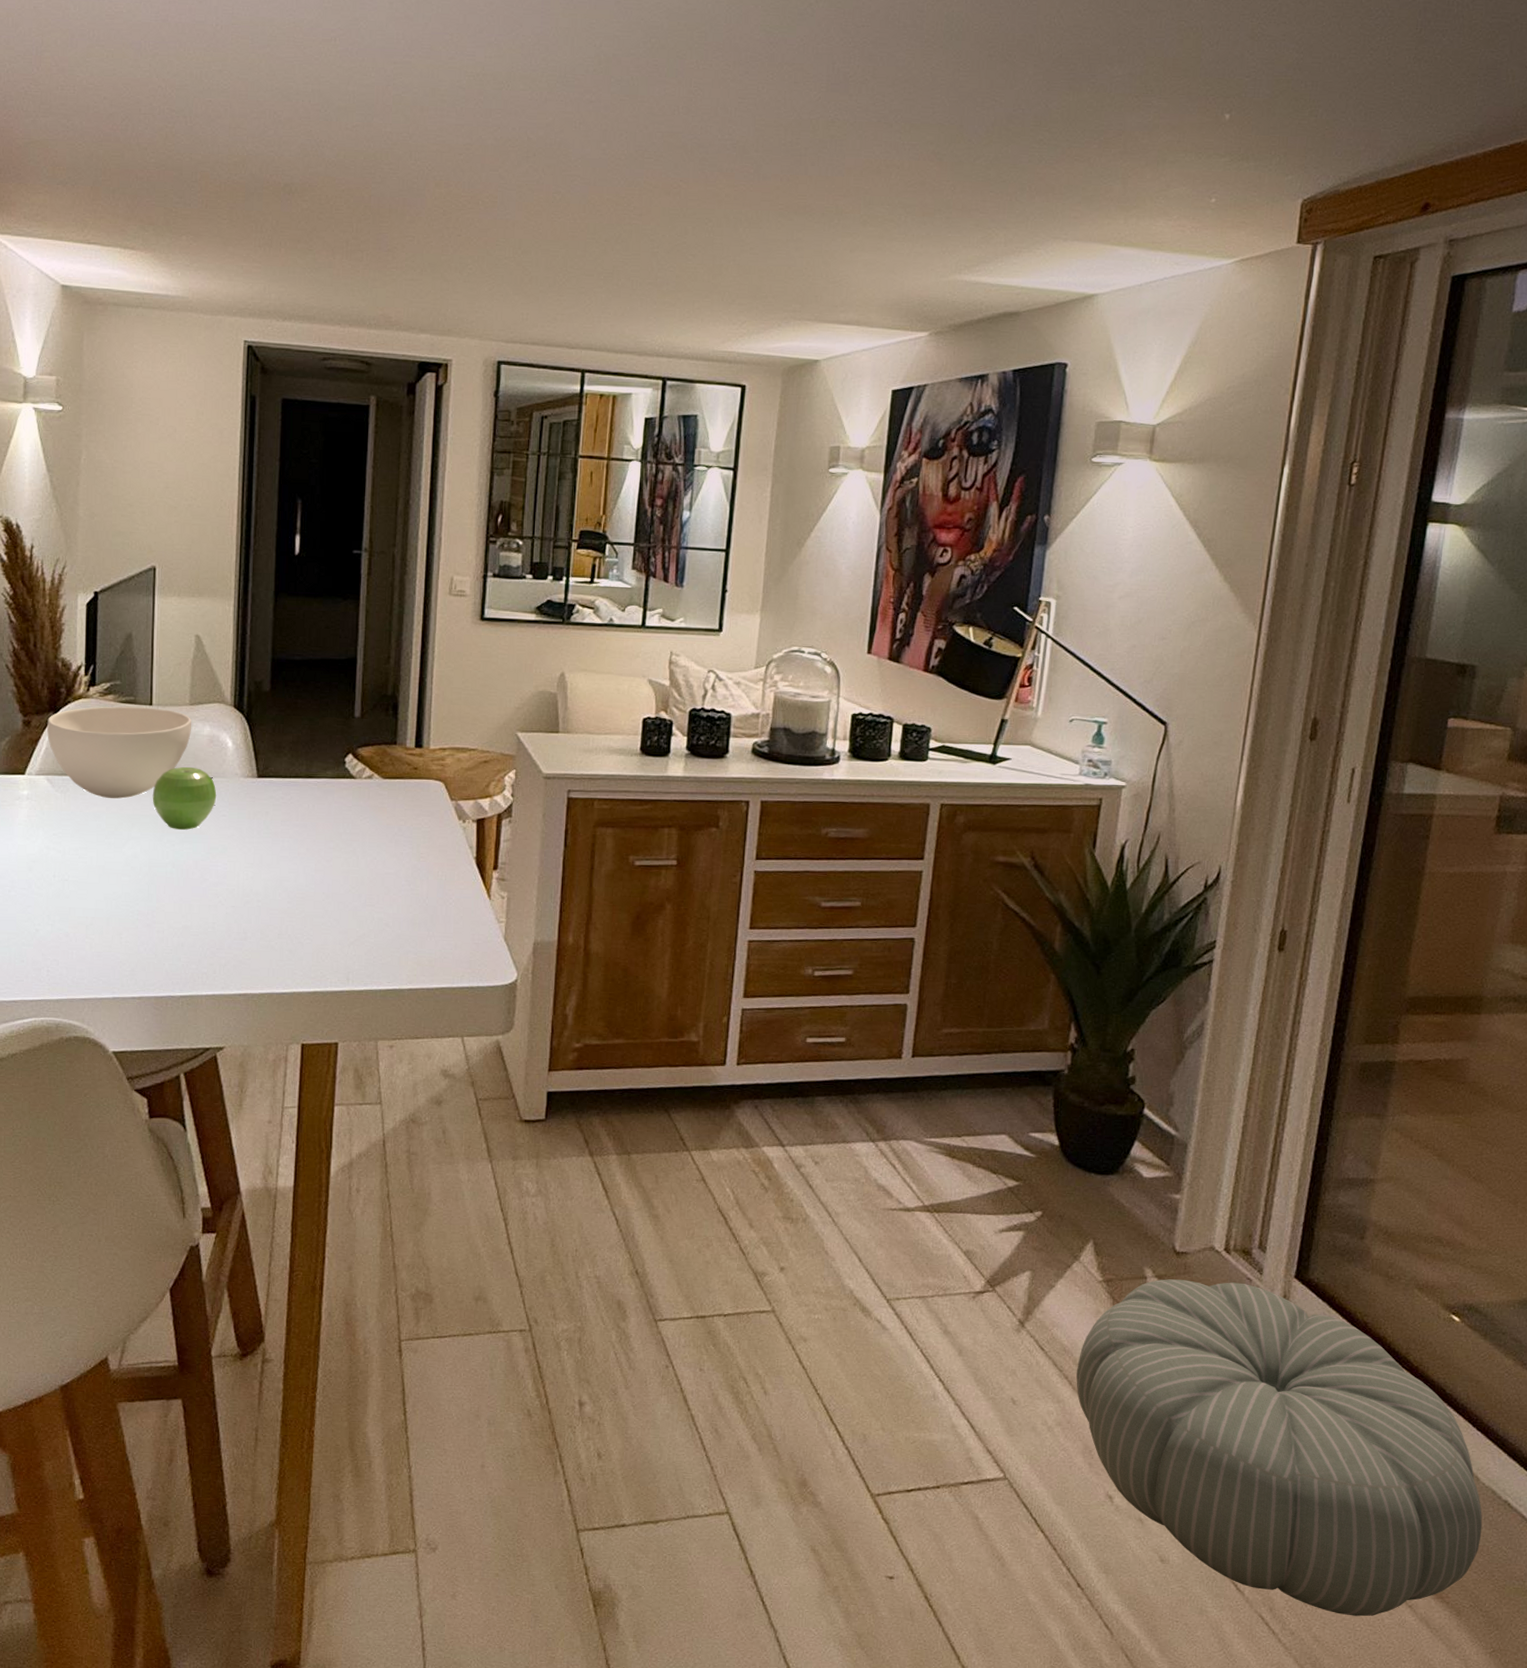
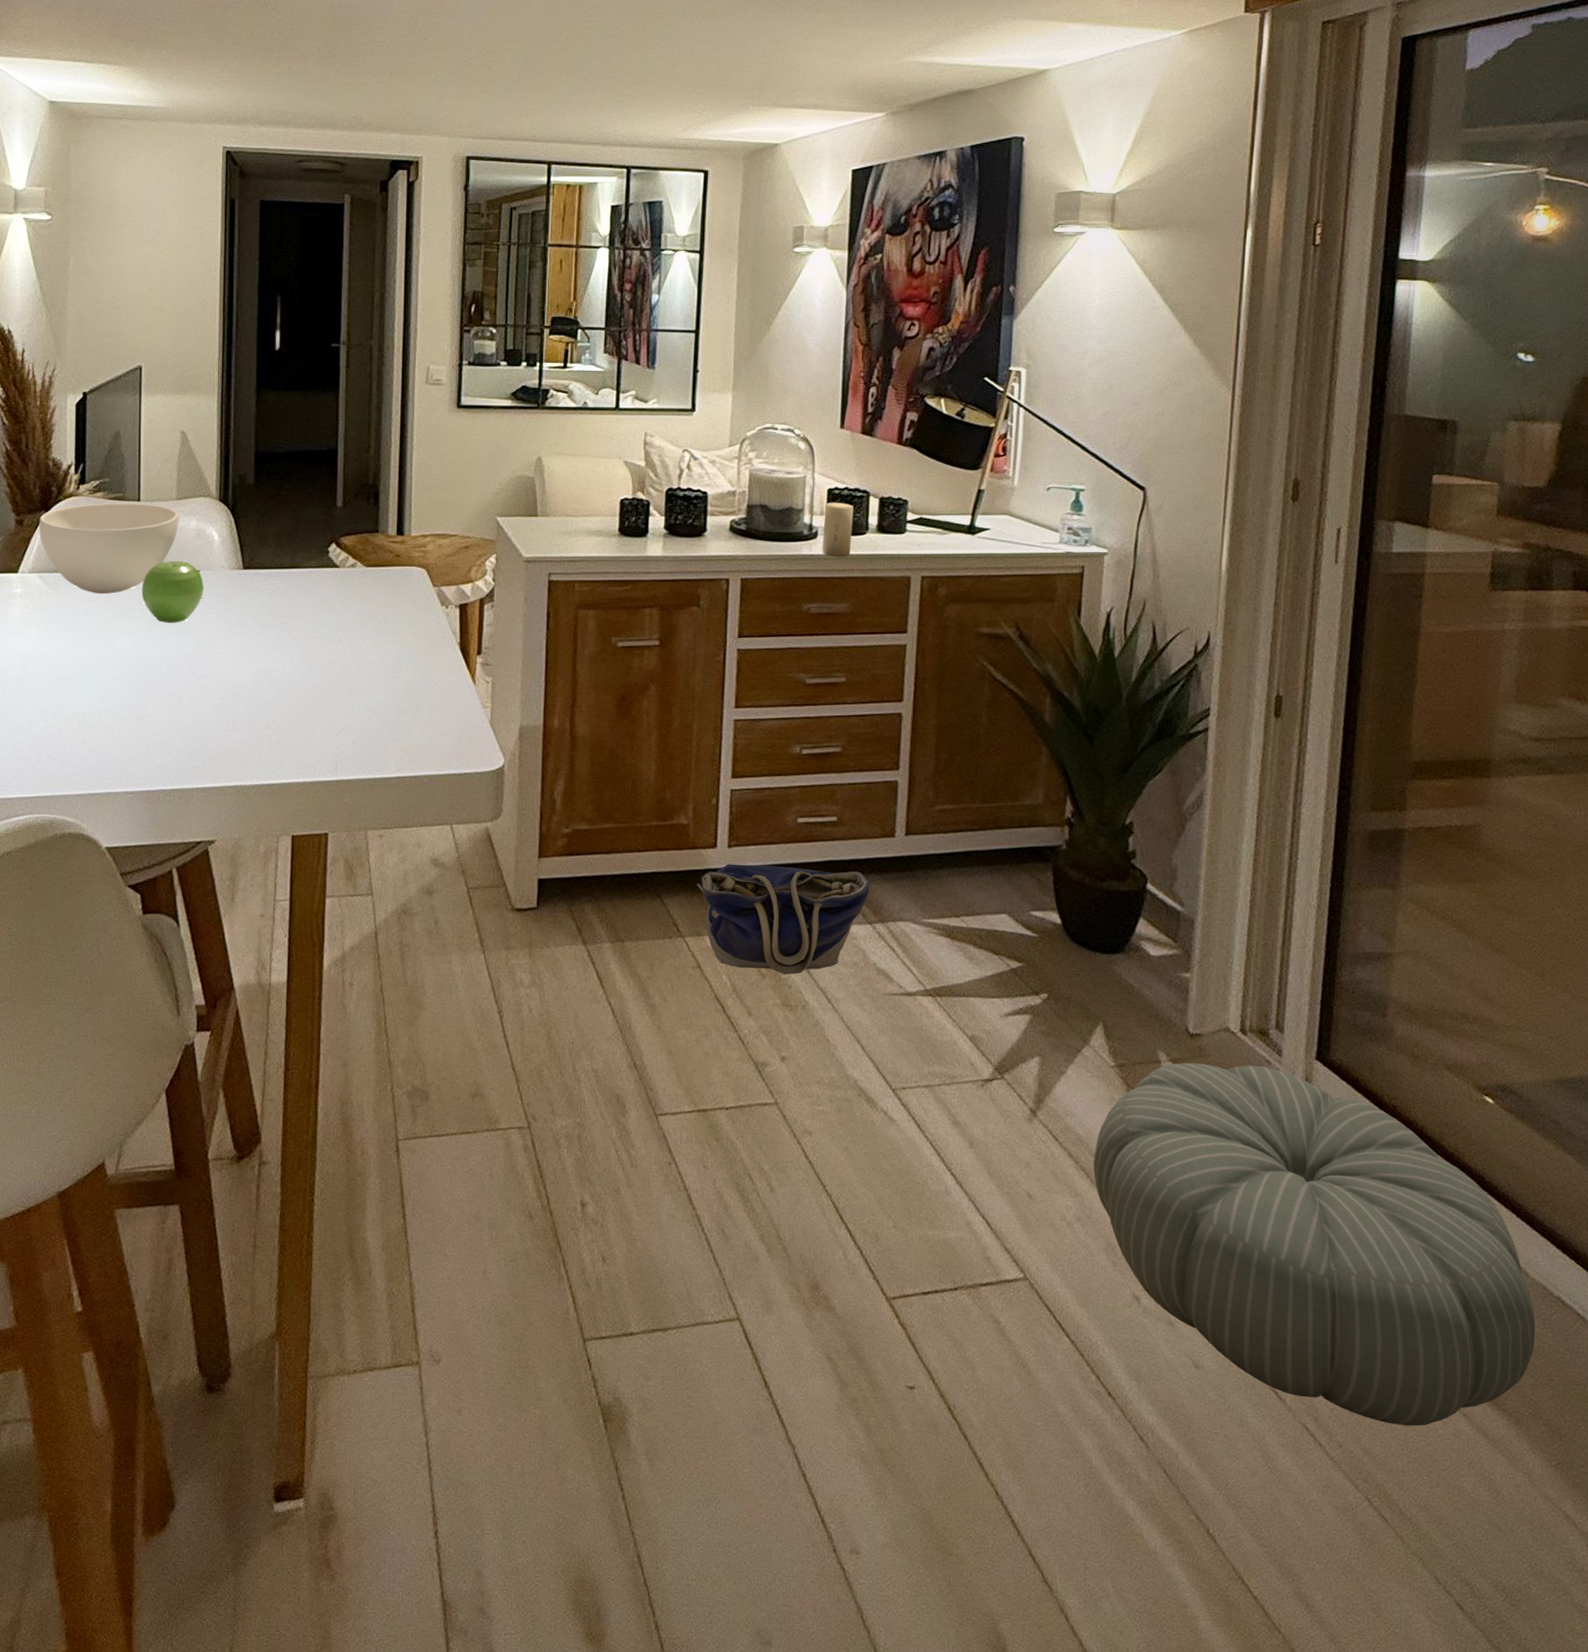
tote bag: none [704,1081,875,1189] -> present [696,864,870,975]
candle: none [843,727,877,783] -> present [822,502,853,558]

